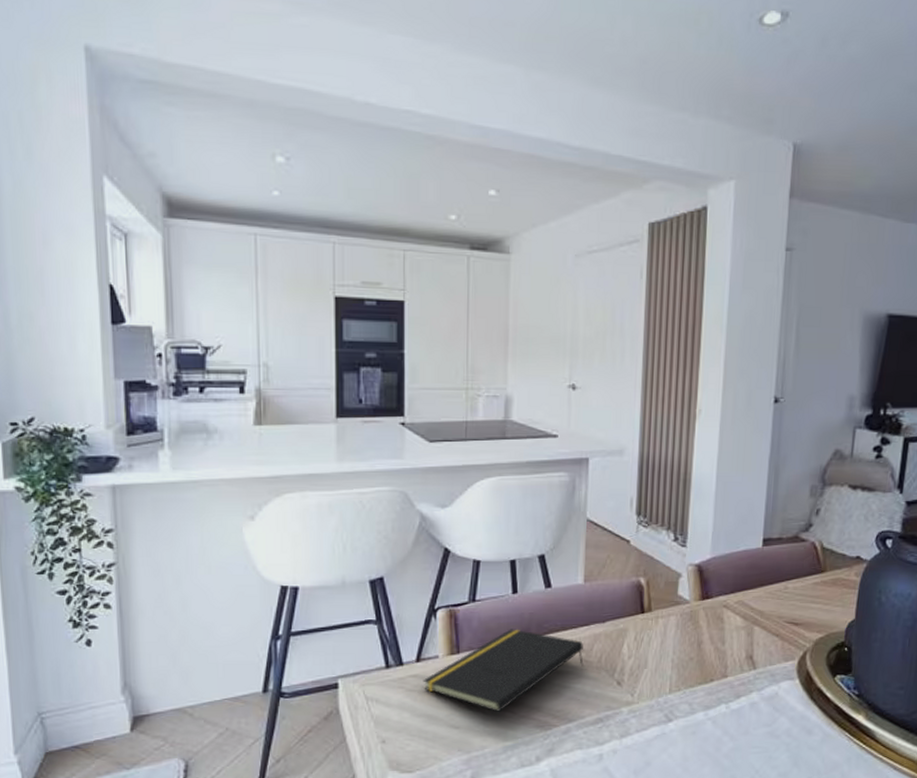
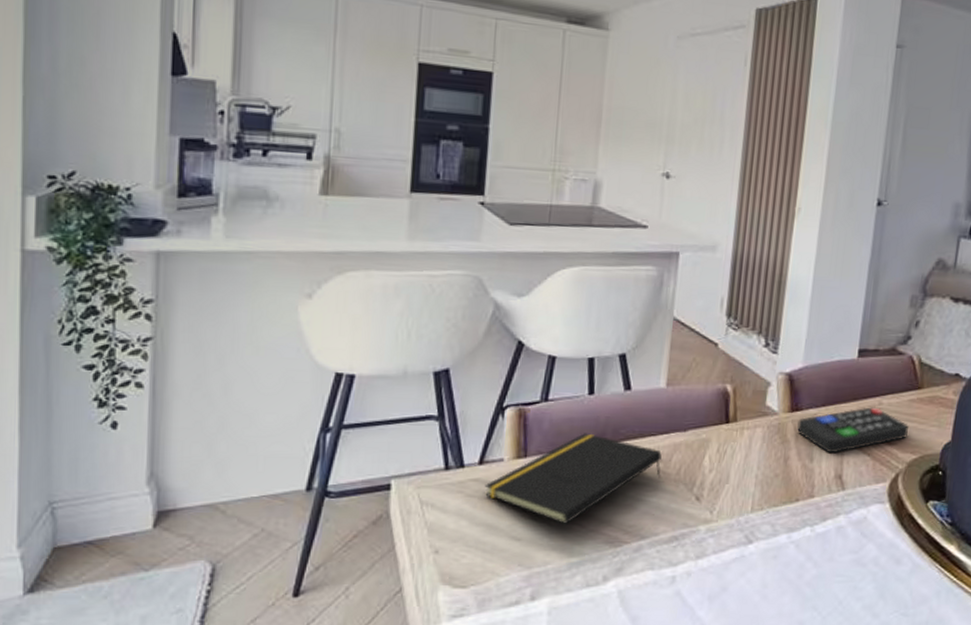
remote control: none [708,591,814,636] -> present [797,407,908,454]

